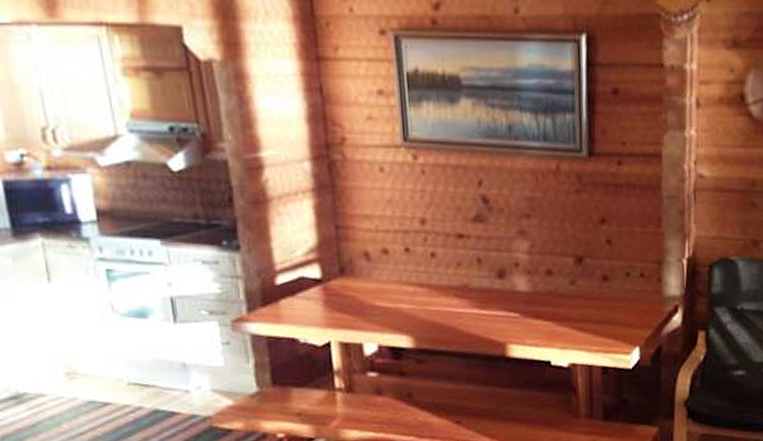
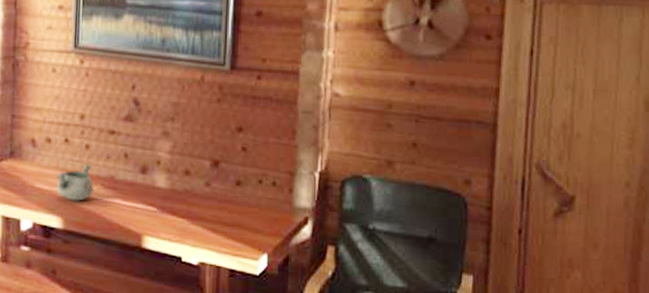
decorative bowl: none [399,274,447,316] -> present [56,164,95,201]

